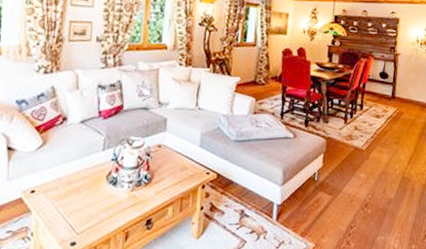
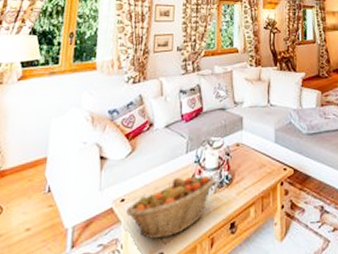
fruit basket: none [37,173,133,229] -> present [126,175,215,239]

